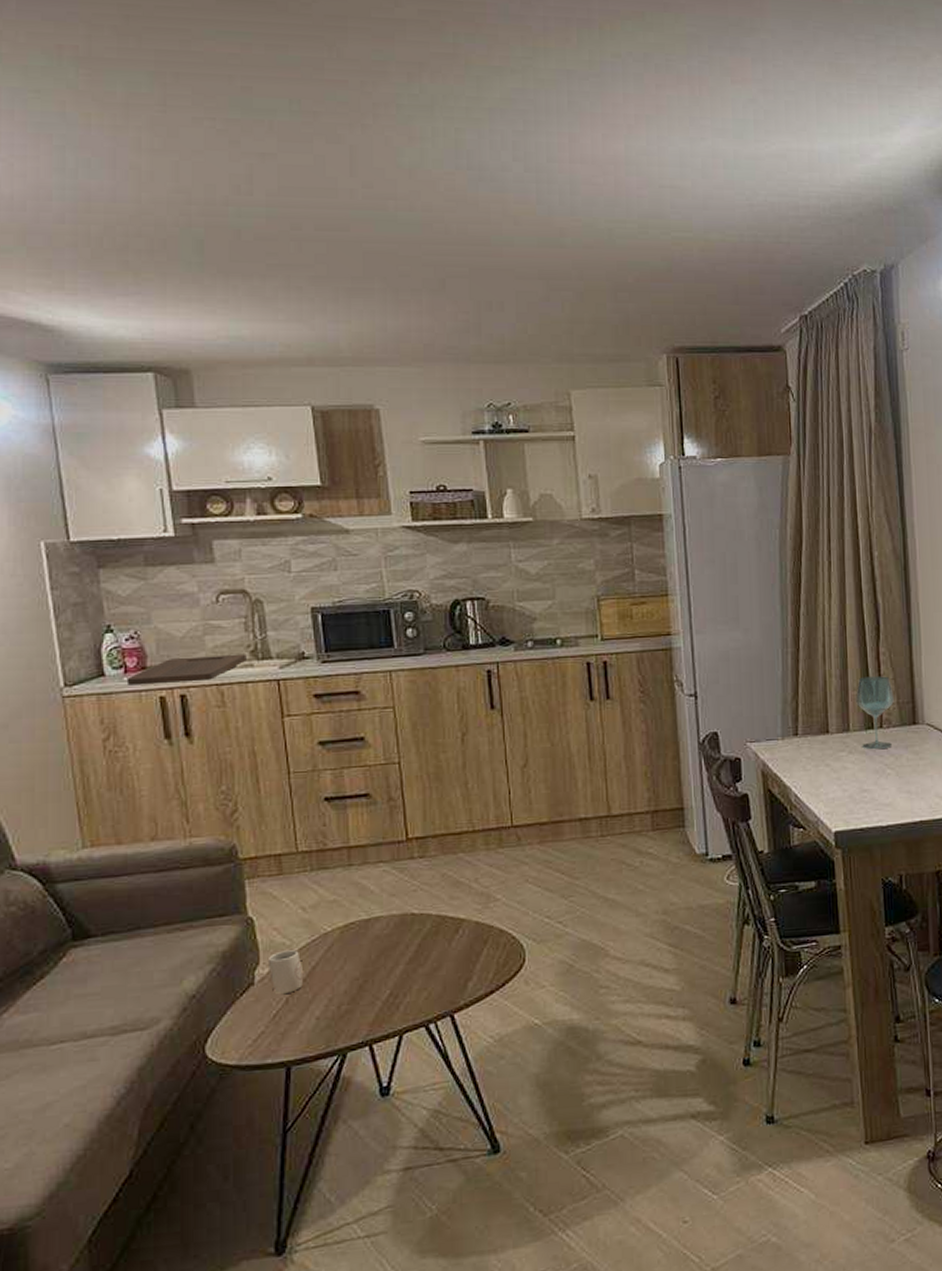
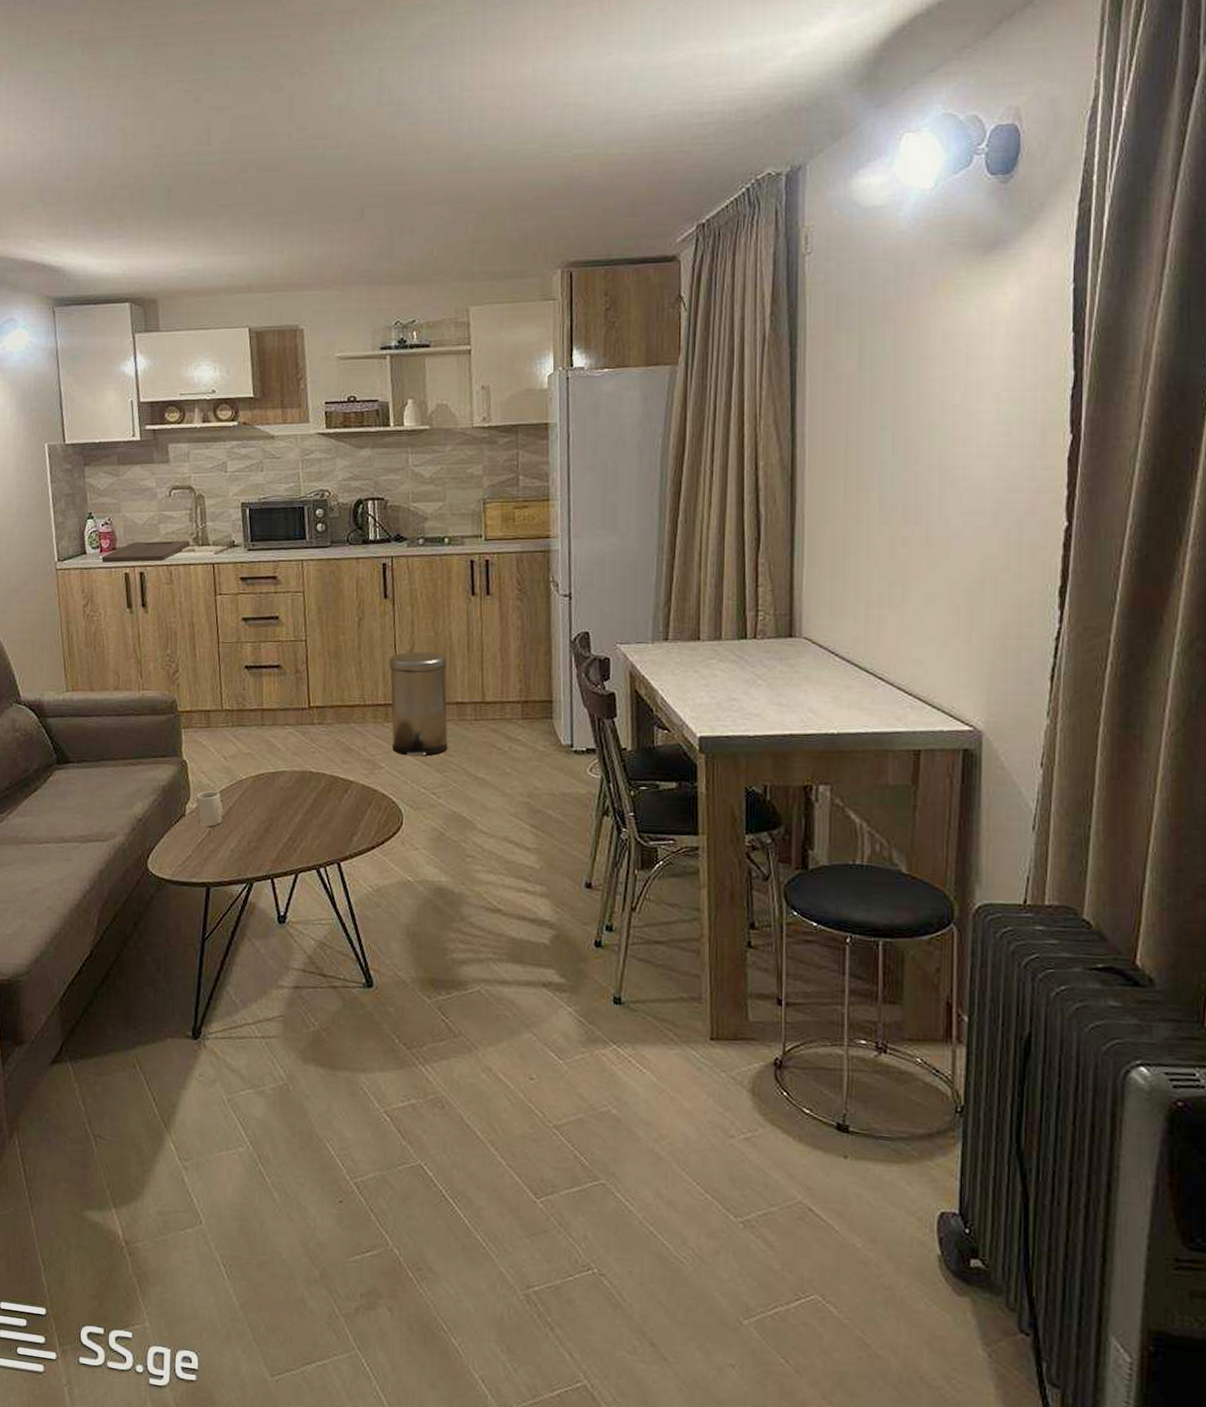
pedal bin: none [500,765,573,884] -> present [389,651,448,757]
wine glass: present [855,676,895,750] -> none [729,586,772,660]

